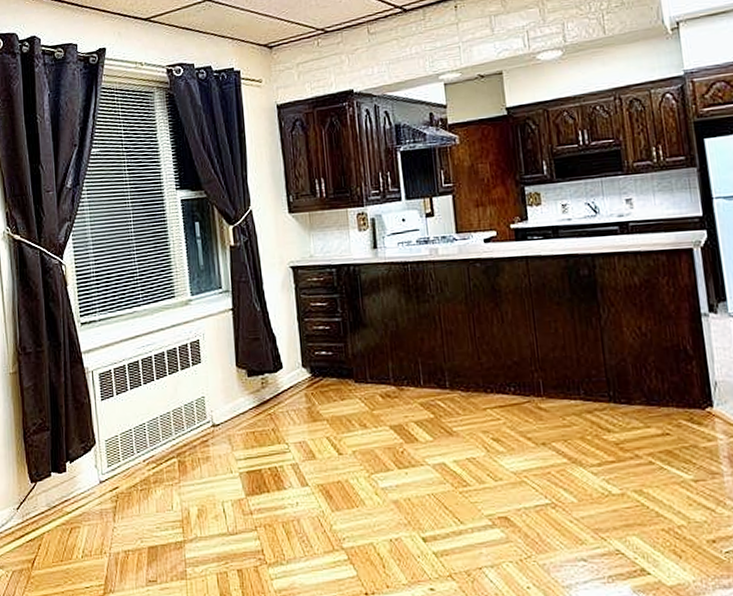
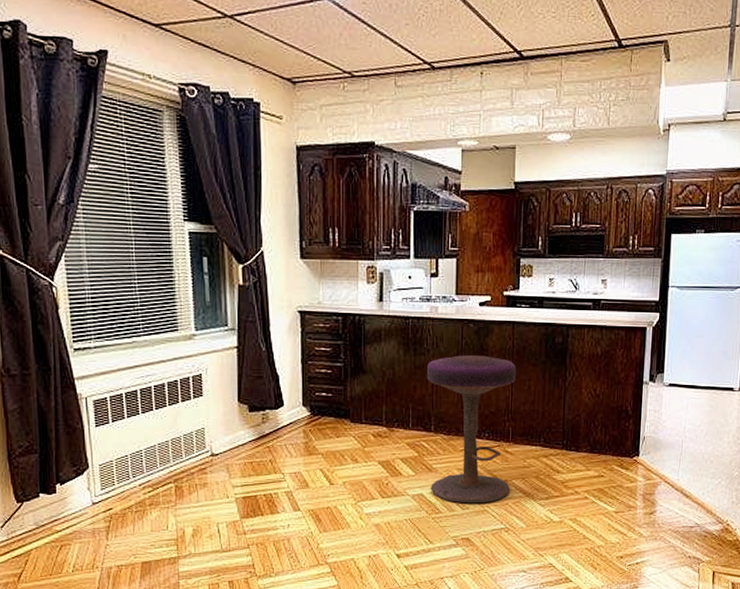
stool: none [433,297,552,474] -> present [427,355,516,504]

